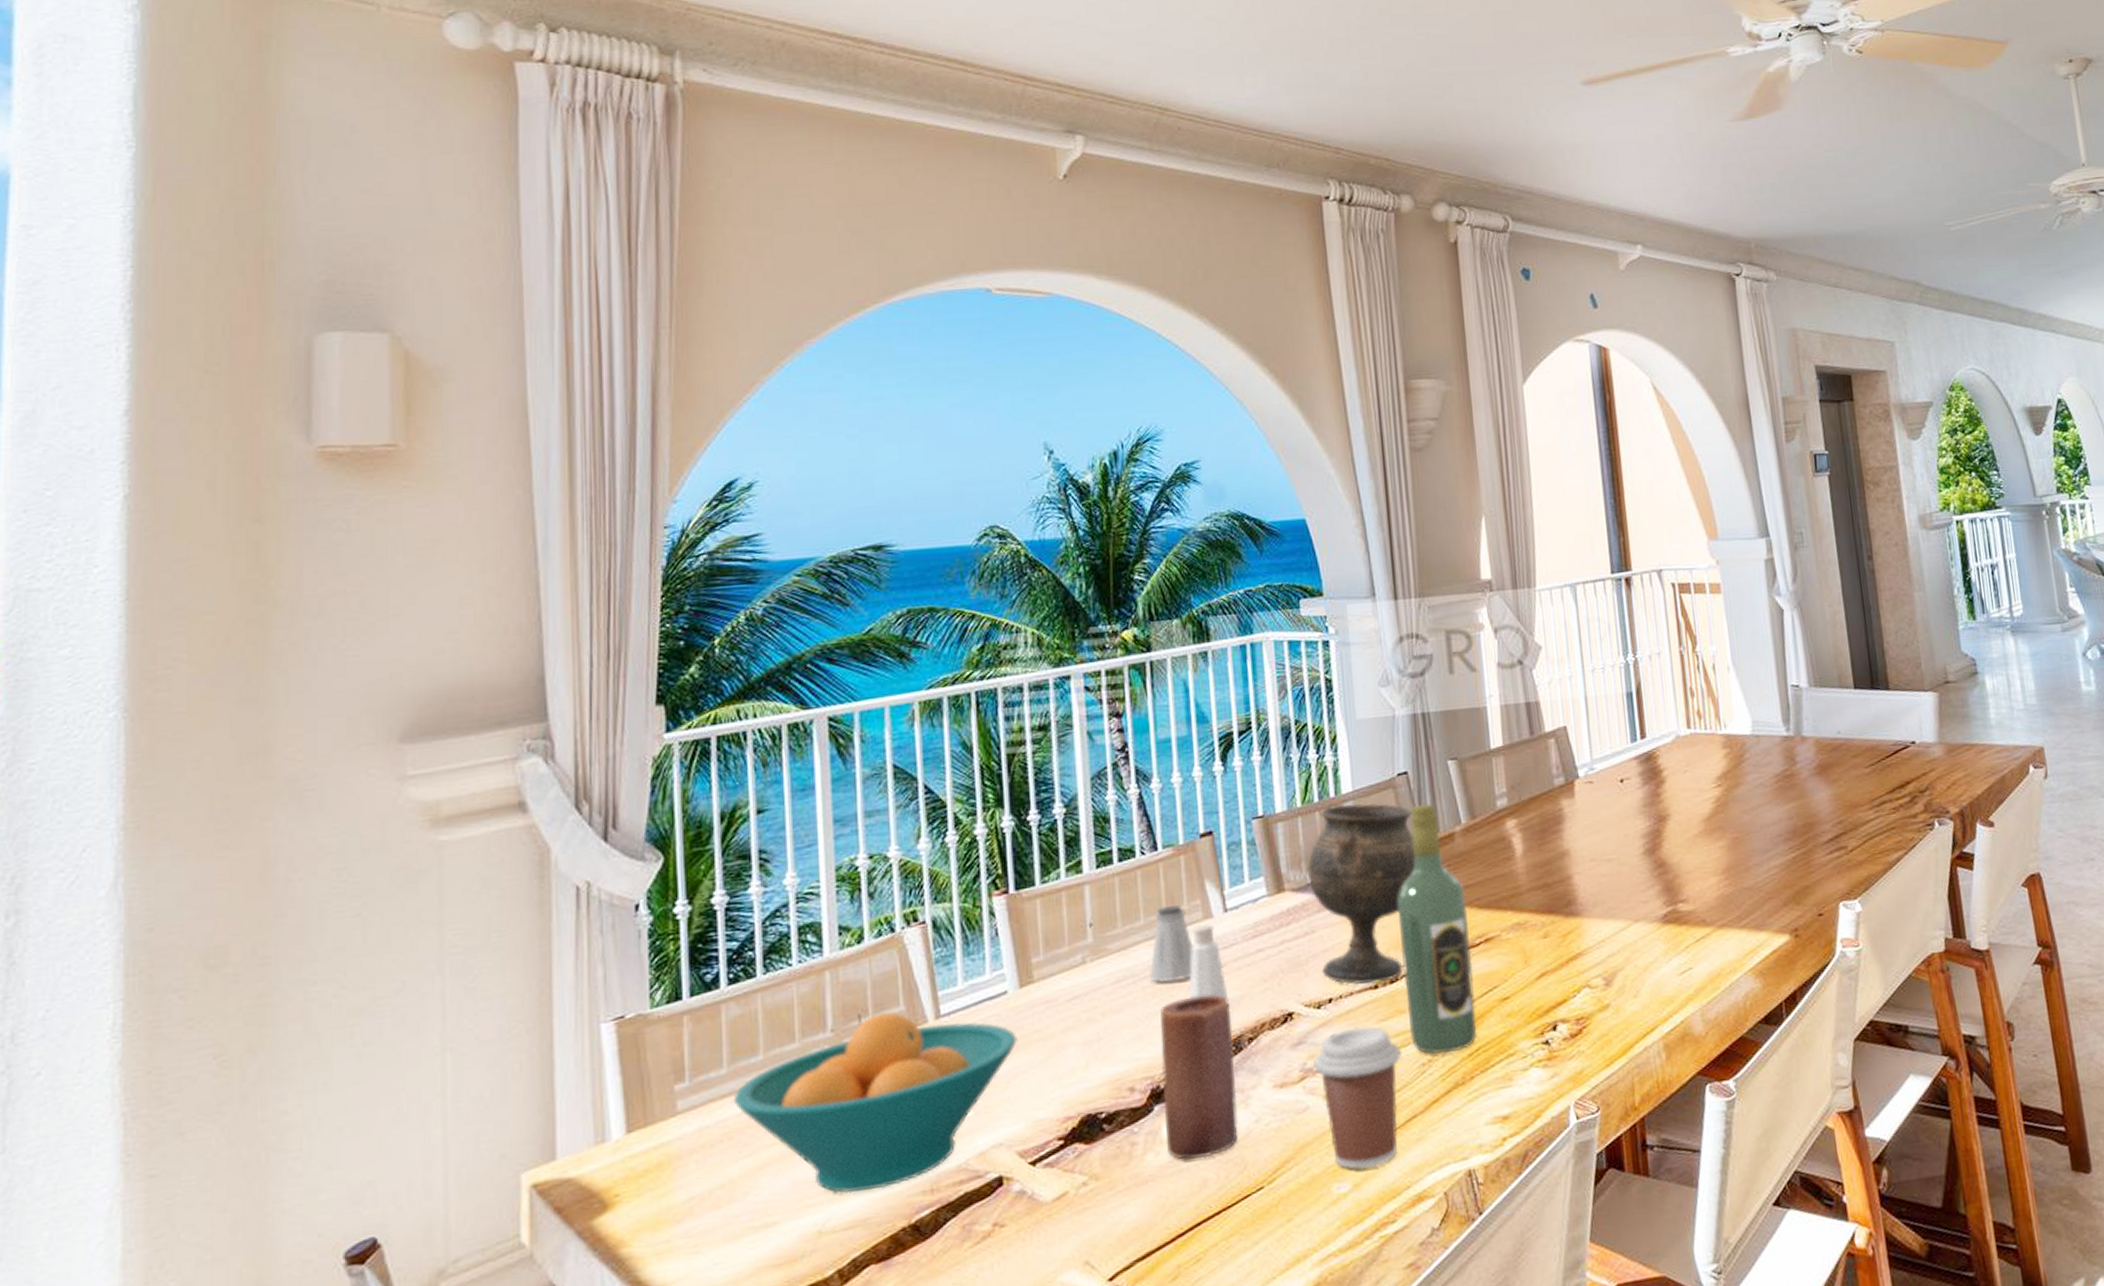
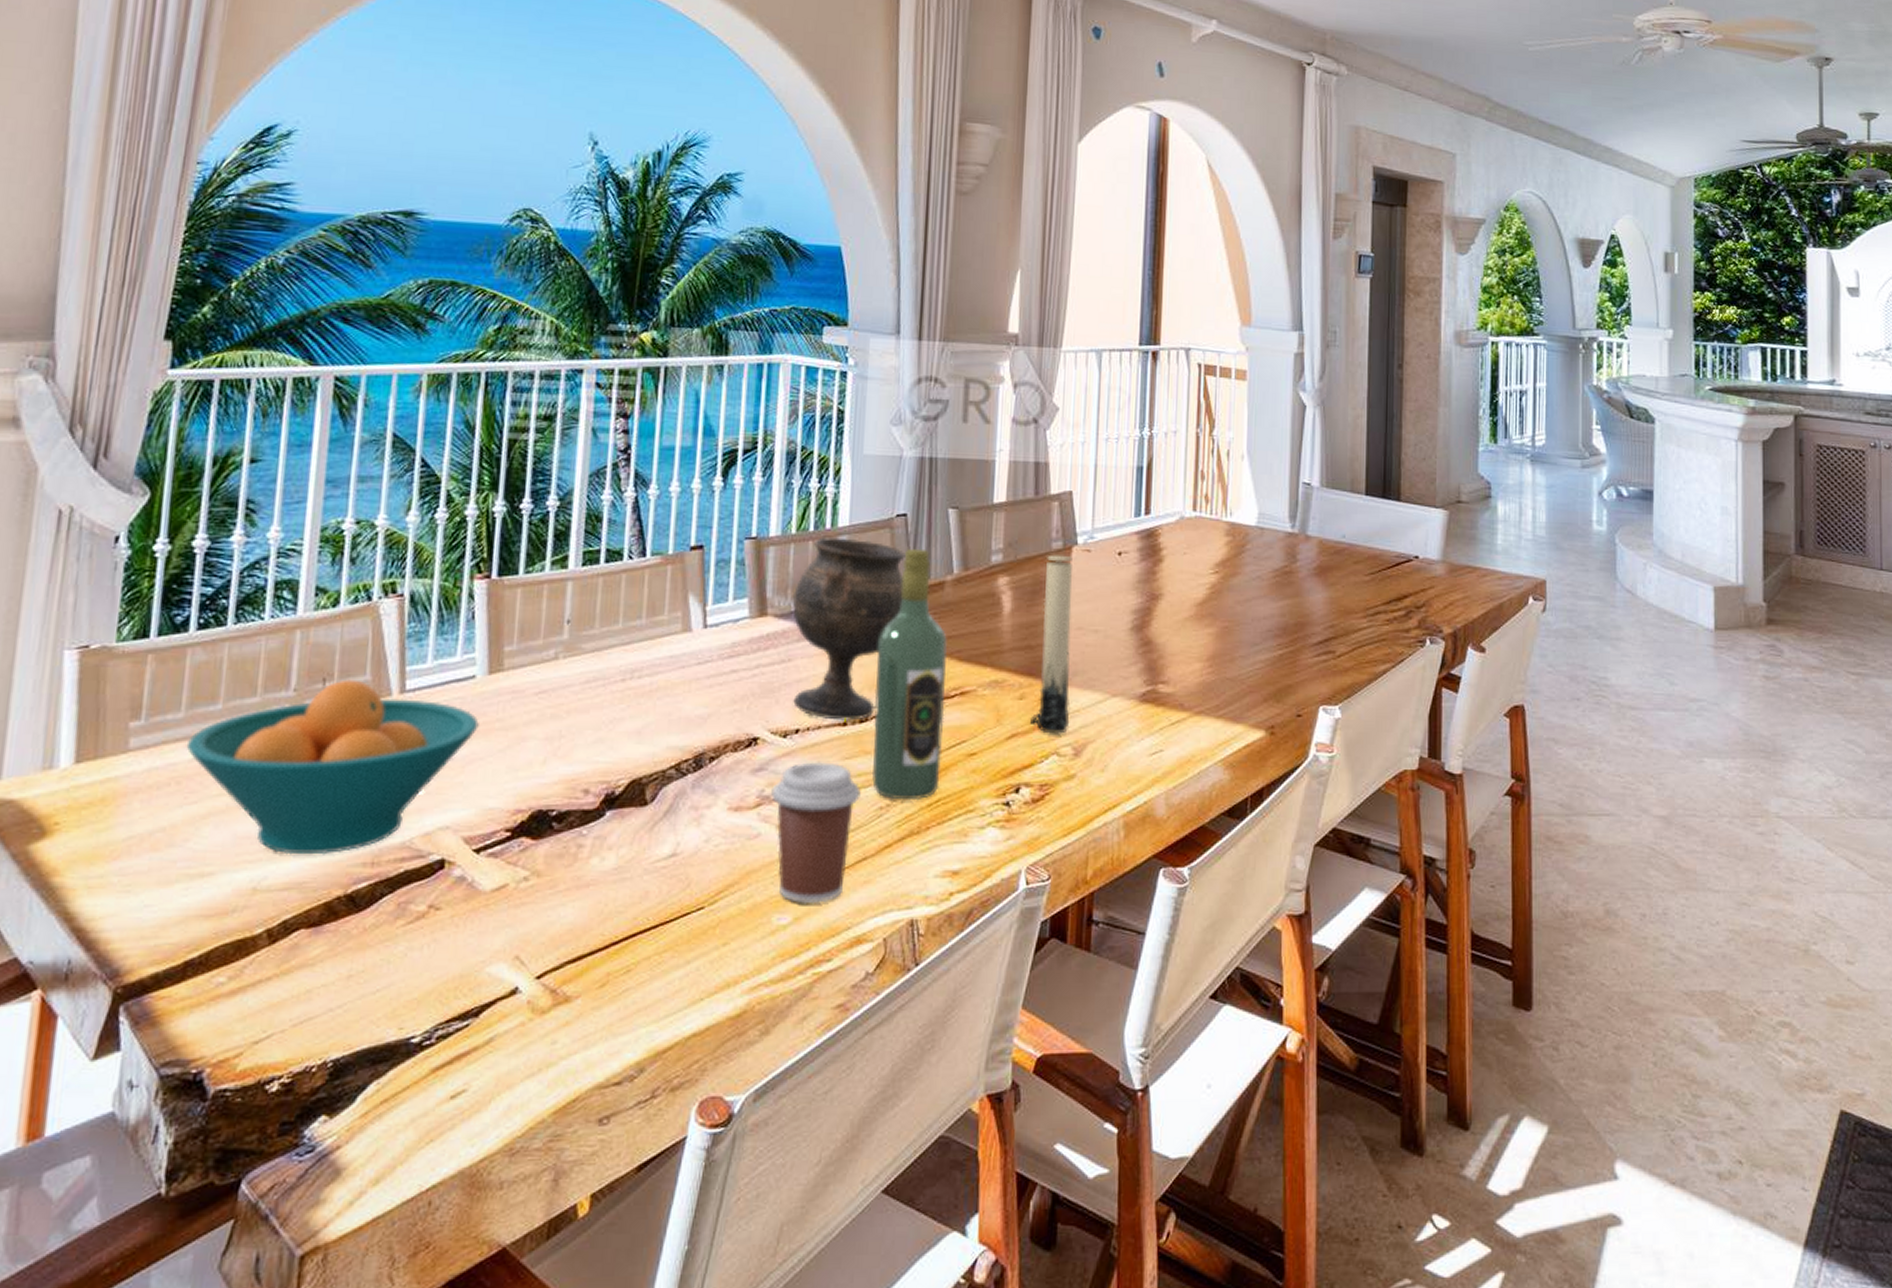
saltshaker: present [1148,905,1193,984] -> none [619,613,668,690]
candle: present [1160,994,1239,1160] -> none [613,707,697,871]
pepper shaker: present [1188,923,1229,1000] -> none [656,636,696,716]
candle: none [1551,790,1597,968] -> present [1030,554,1072,734]

